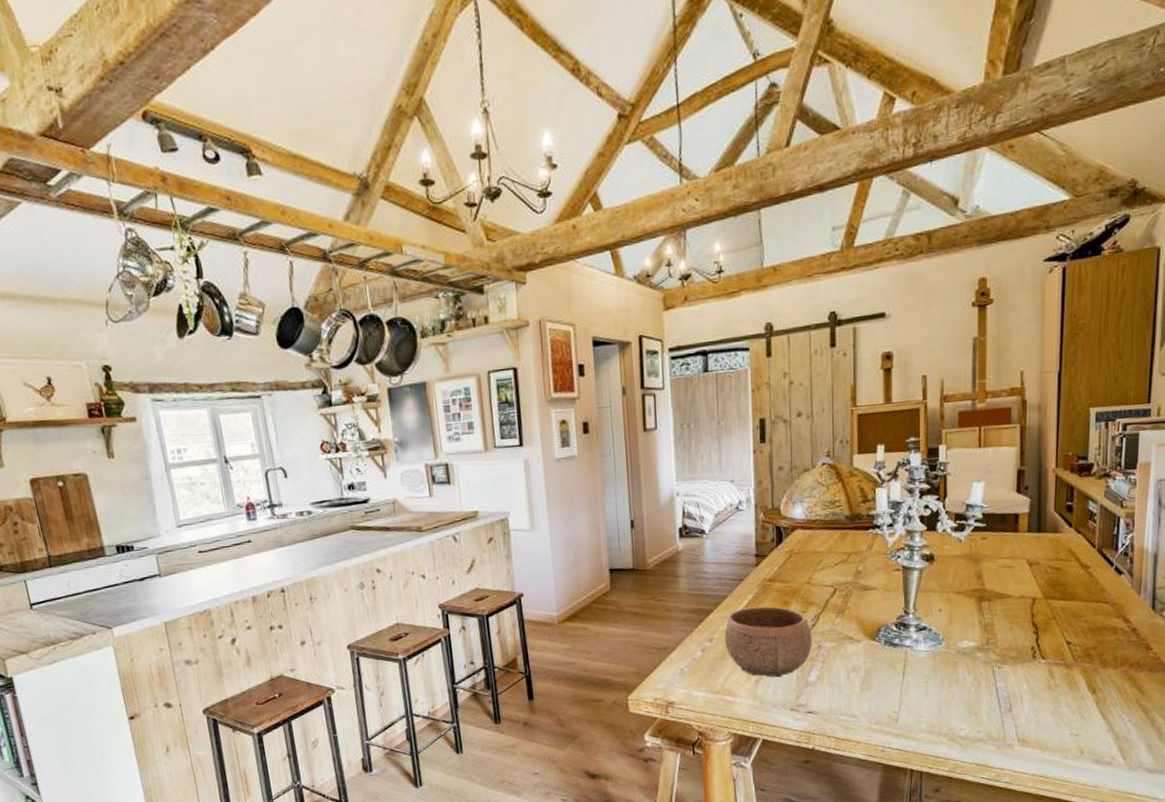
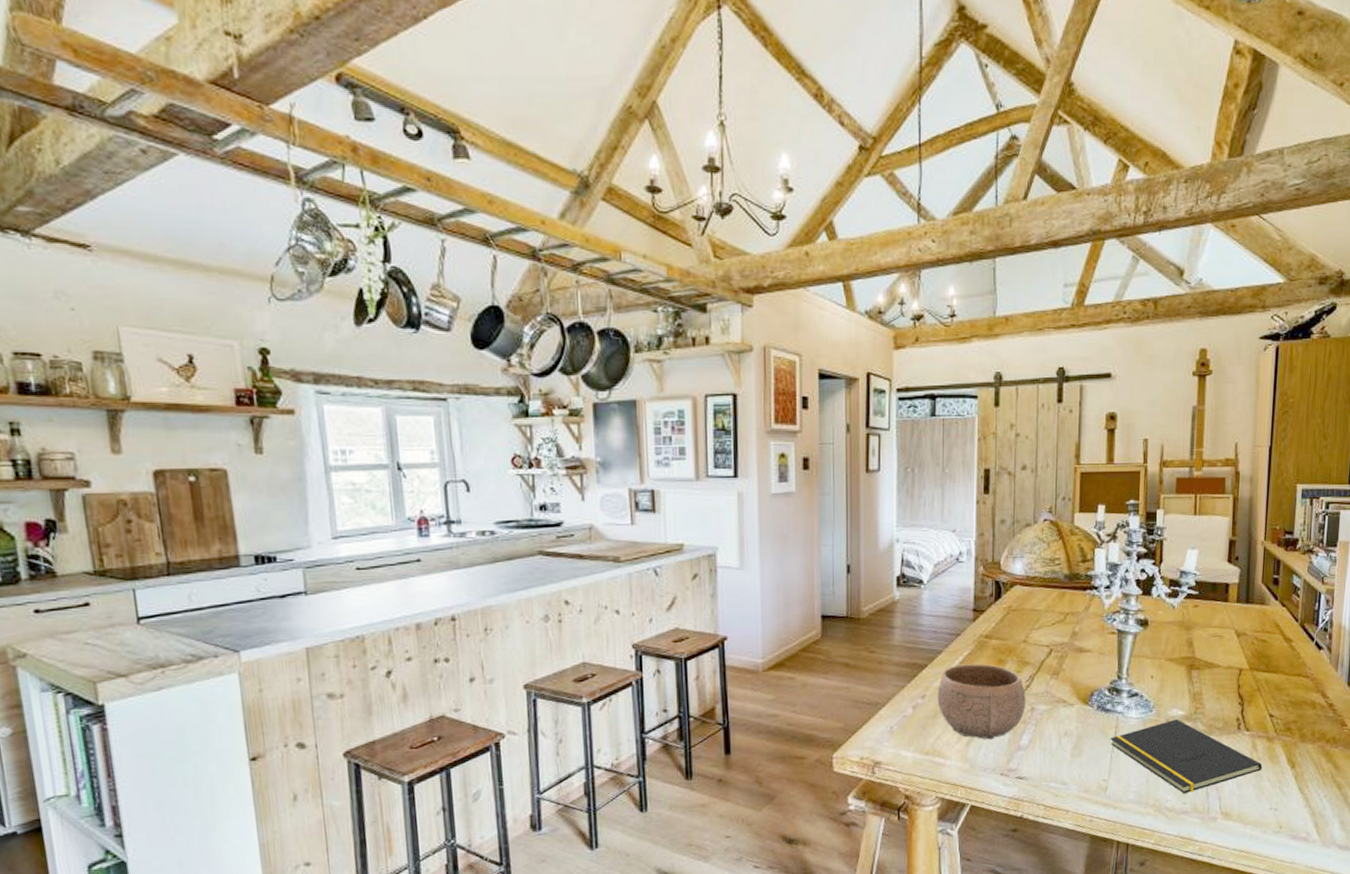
notepad: none [899,650,1061,722] -> present [1110,719,1263,793]

